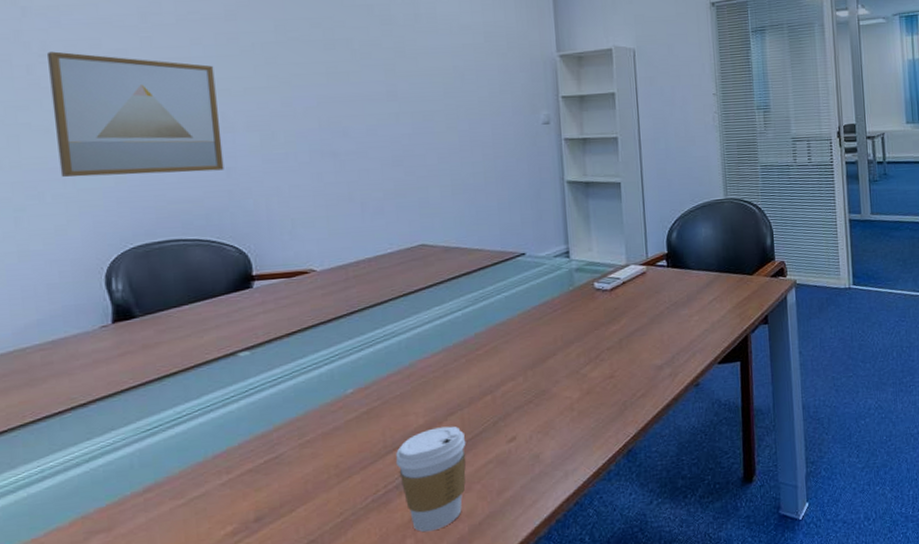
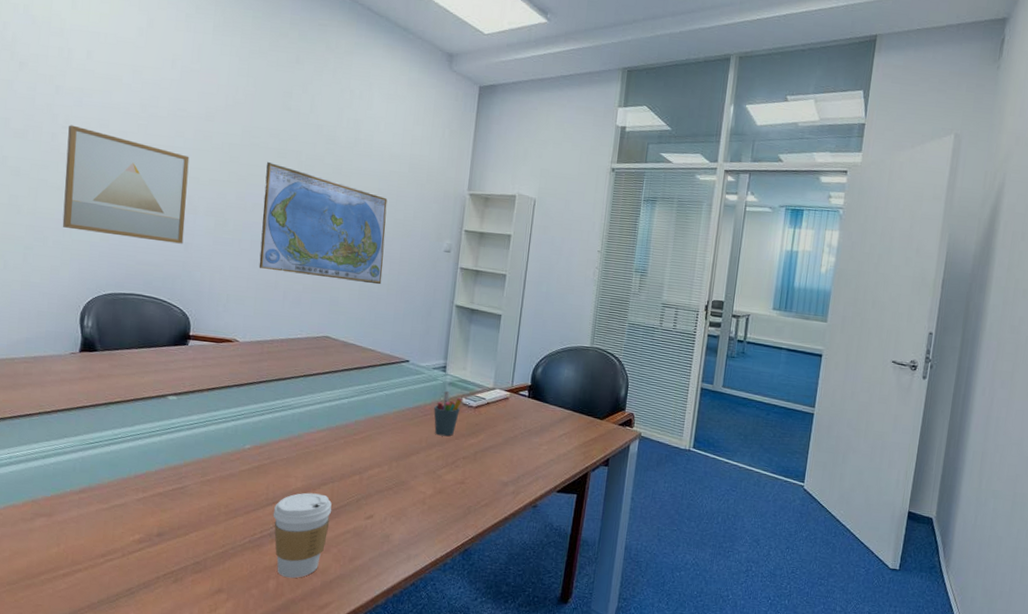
world map: none [313,56,477,181] -> present [259,161,388,285]
pen holder: none [564,279,594,330] -> present [434,391,462,437]

